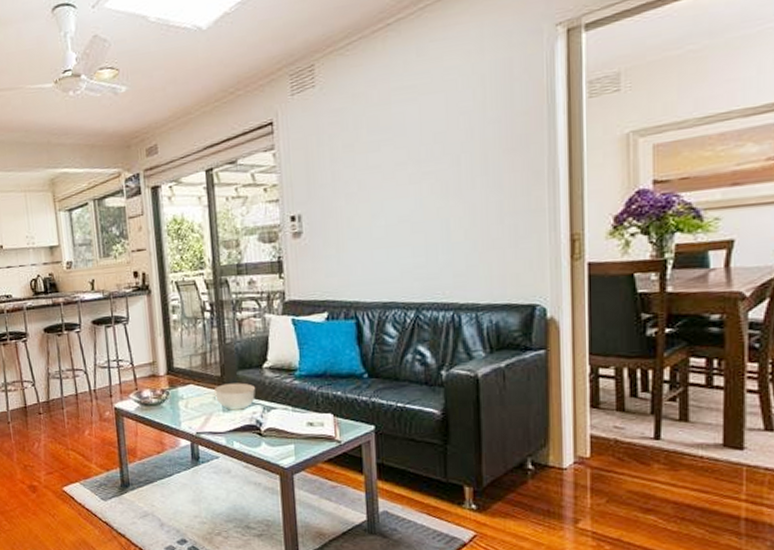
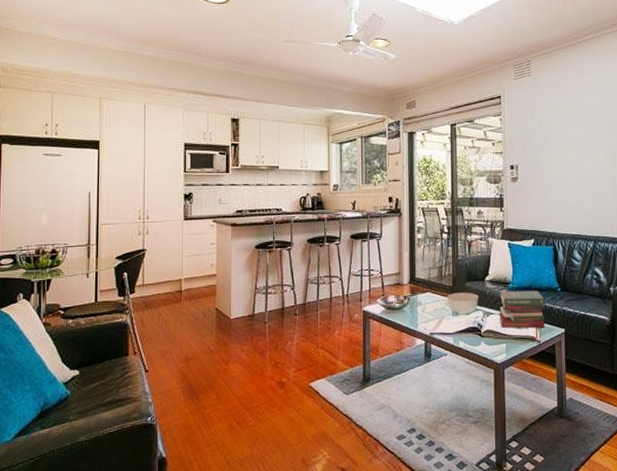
books: none [282,378,346,426] -> present [498,290,545,329]

